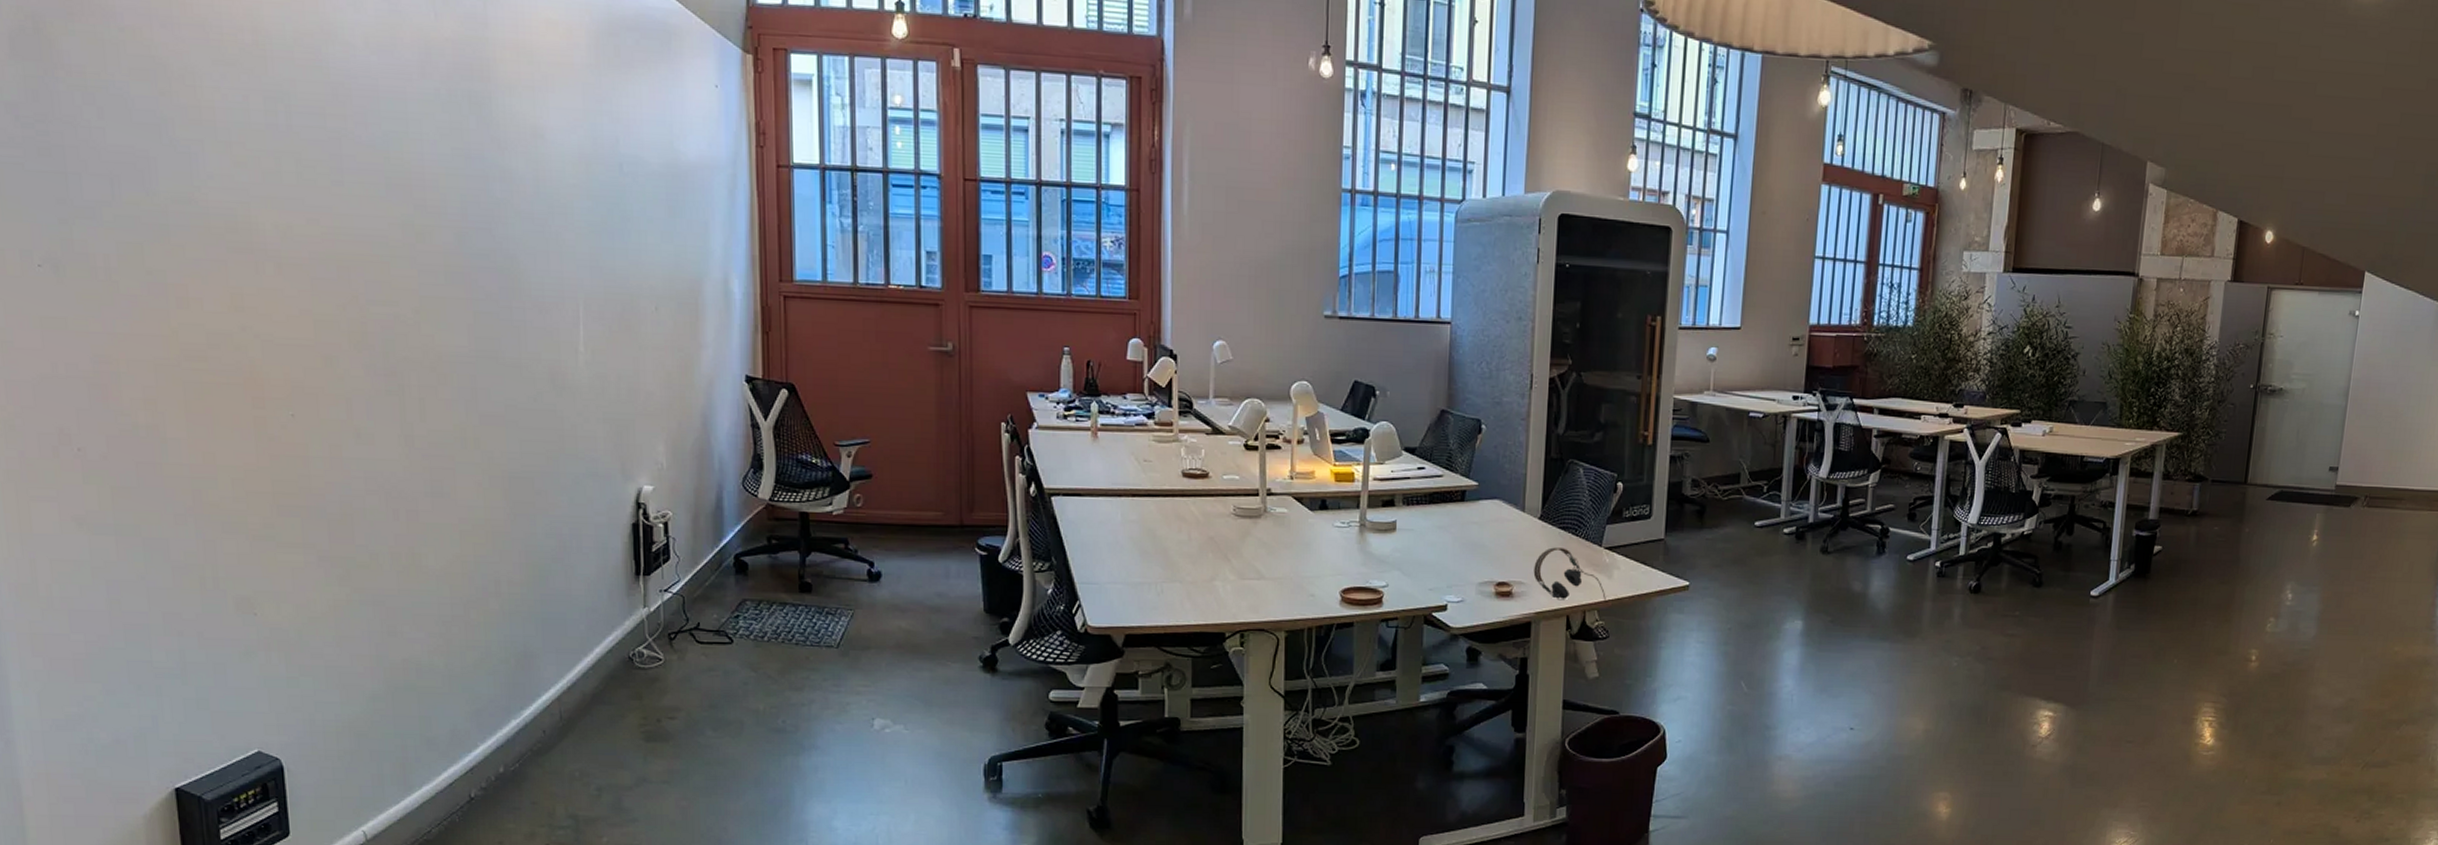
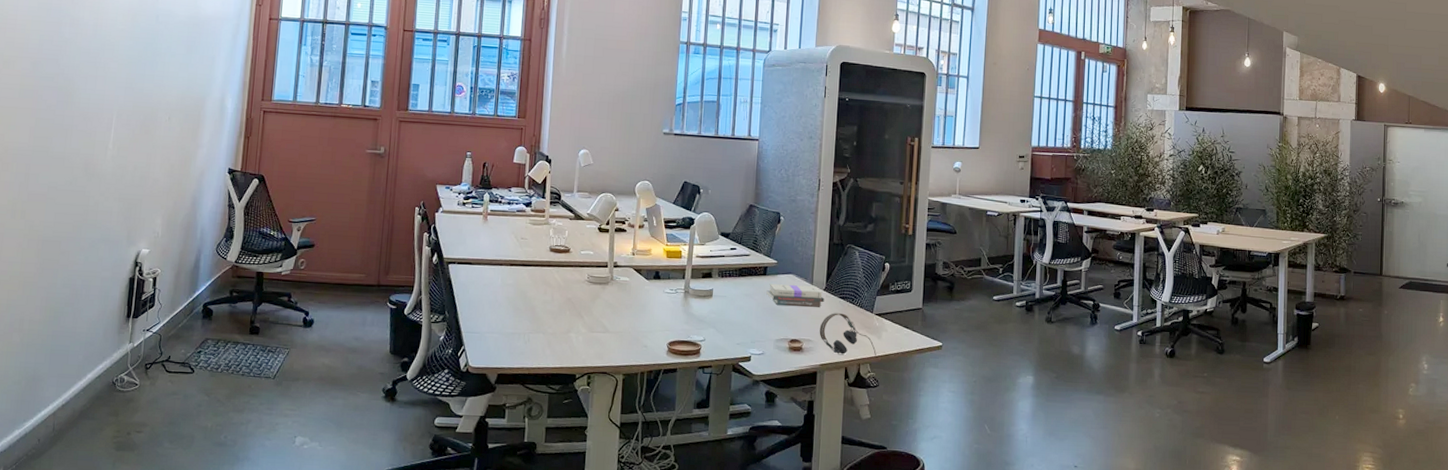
books: none [1465,512,1540,542] -> present [766,284,825,308]

